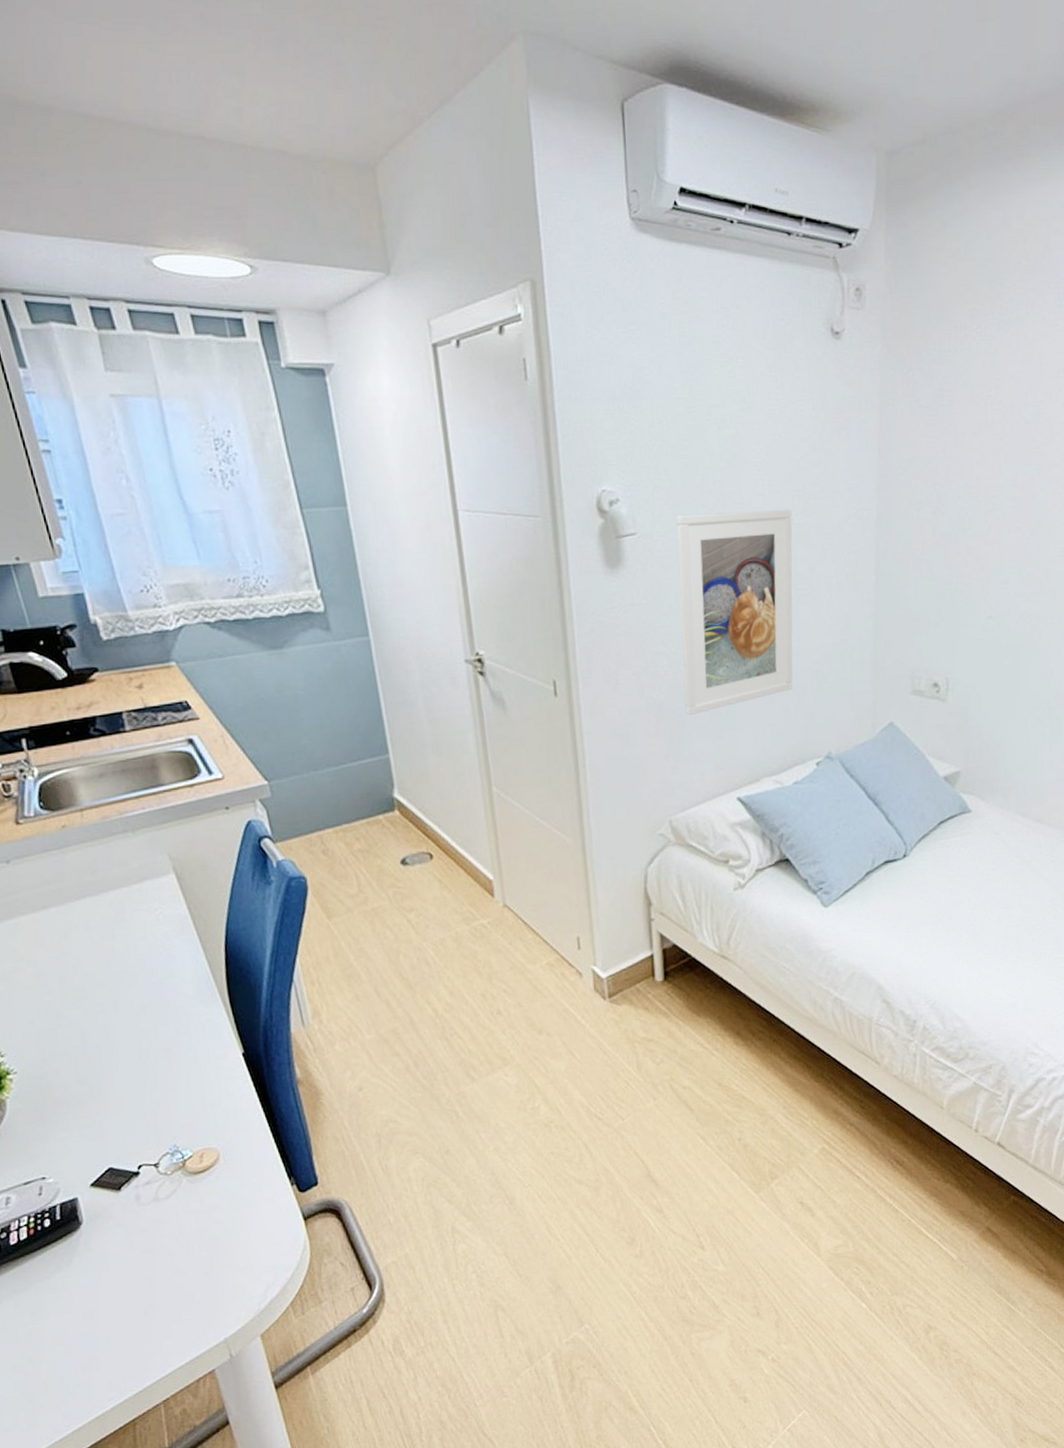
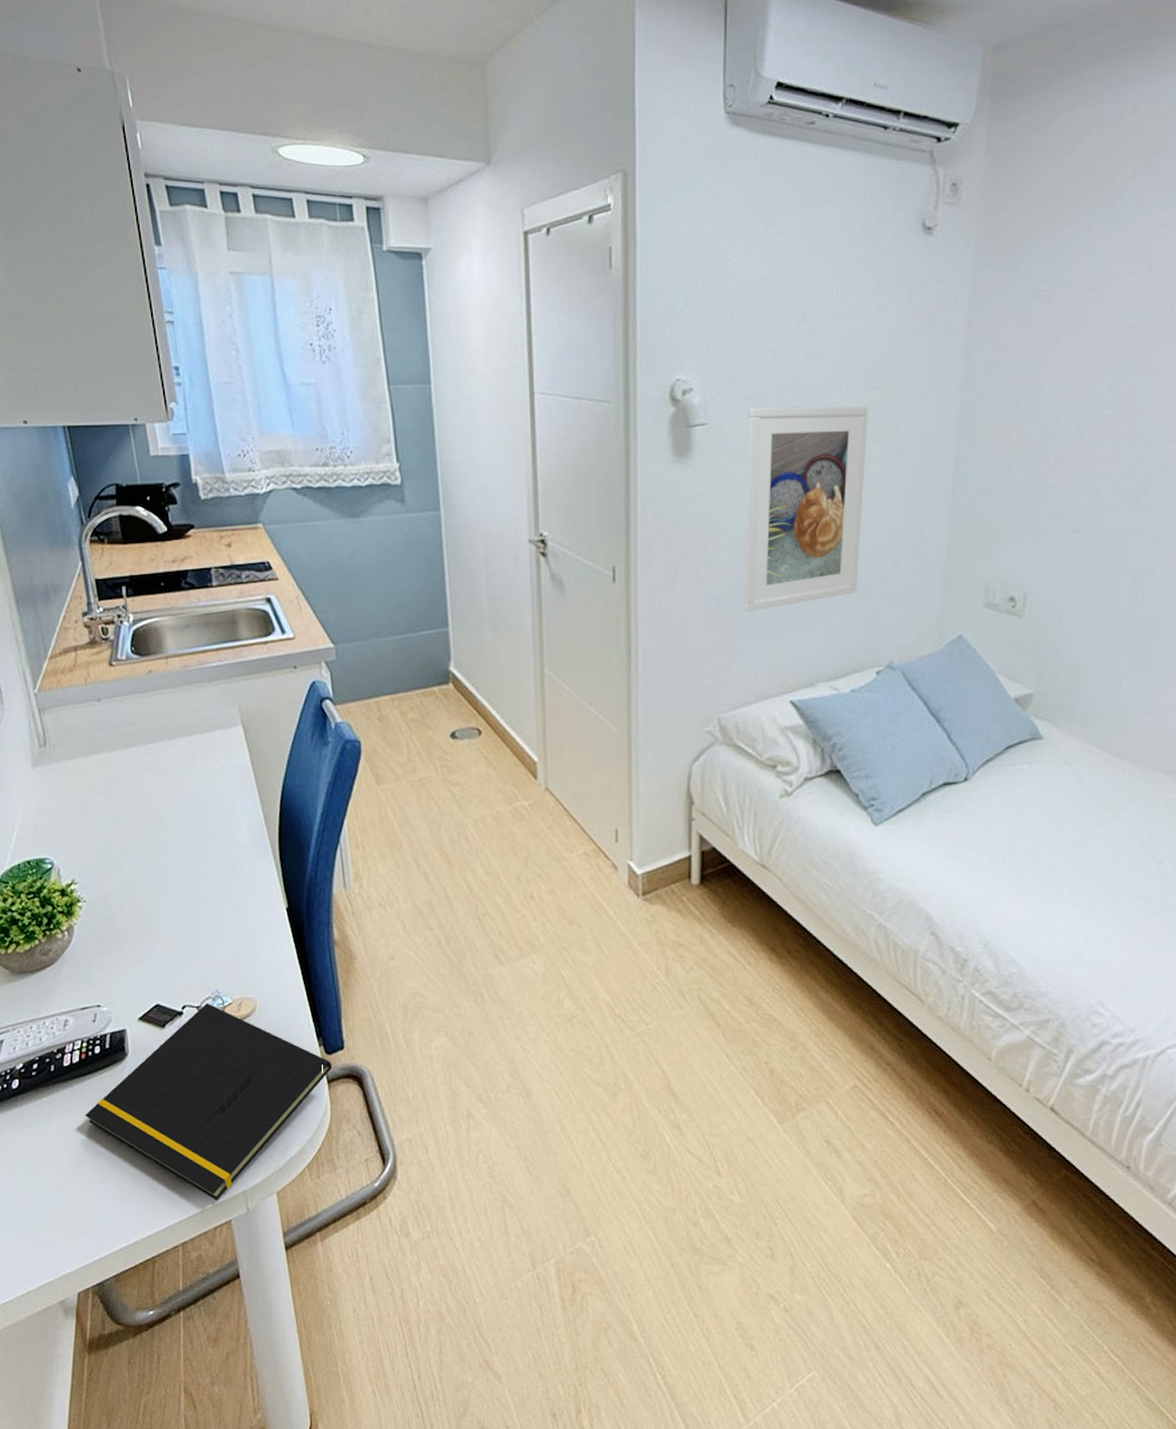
notepad: none [40,1159,307,1353] -> present [85,1003,332,1200]

